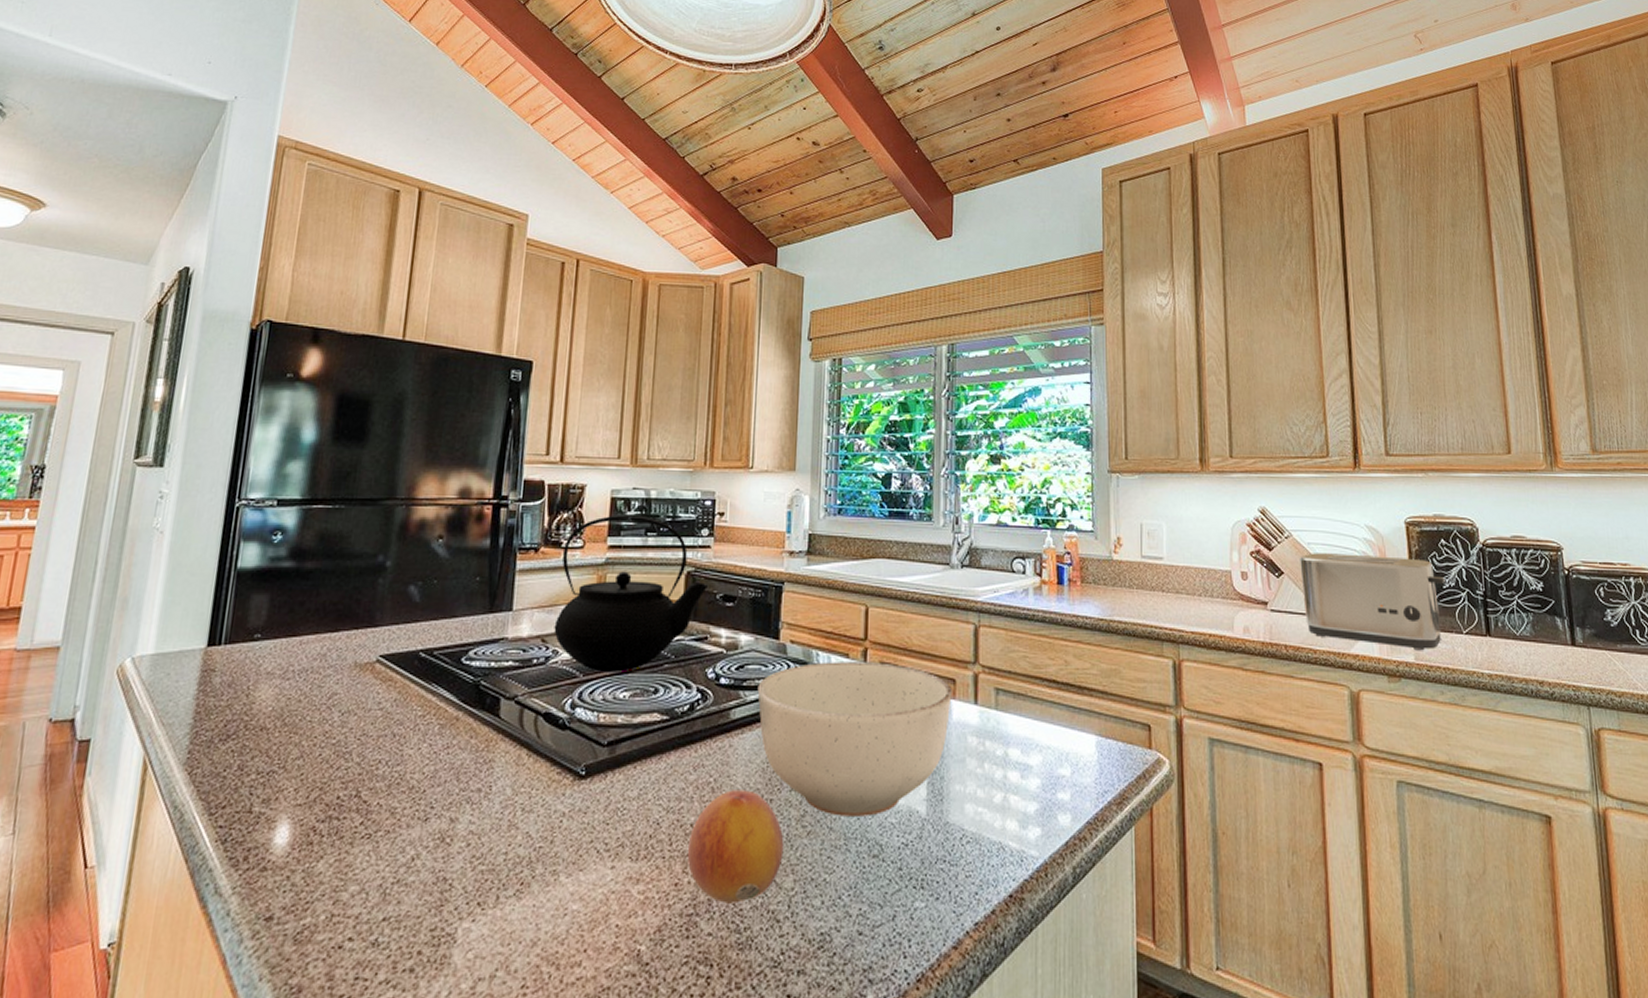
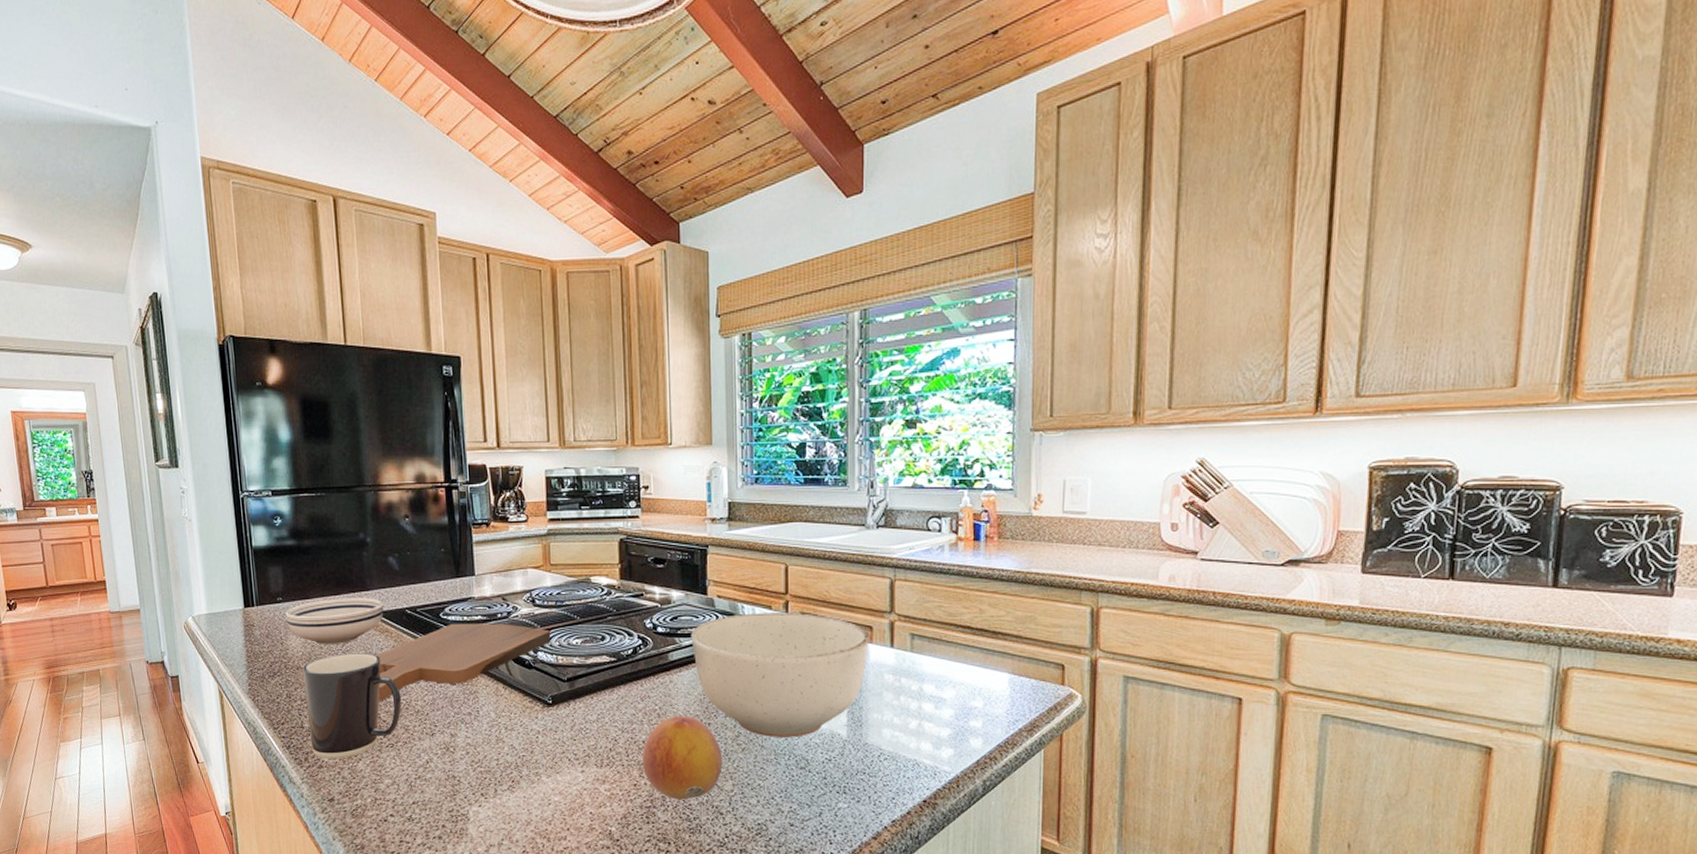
mug: none [257,708,394,857] -> present [302,653,402,759]
bowl: none [259,636,394,698] -> present [285,598,385,645]
cutting board: none [362,670,595,774] -> present [376,623,551,701]
teapot: present [554,515,709,672] -> none [509,491,641,624]
toaster: present [1300,553,1445,651] -> none [1238,502,1408,595]

